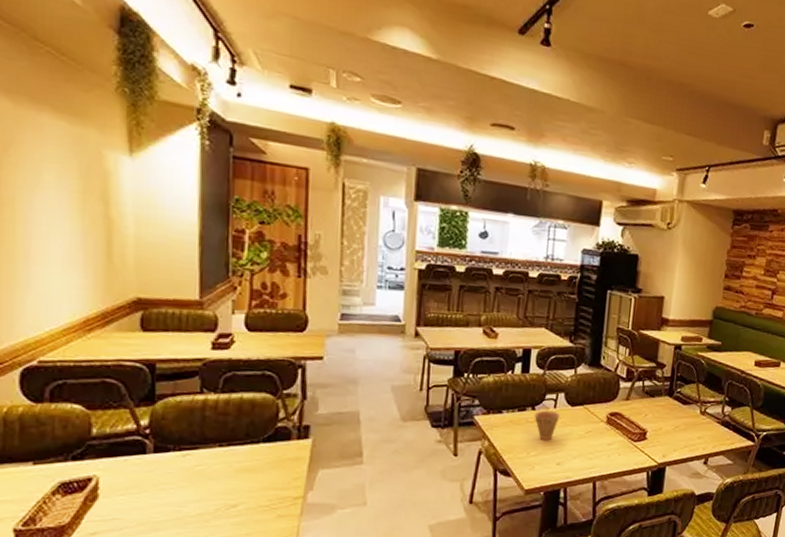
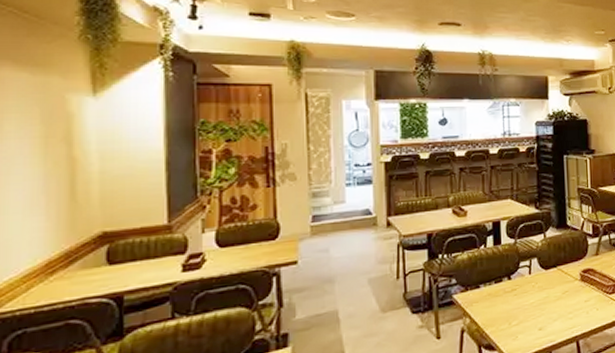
cup: present [534,410,560,441] -> none [511,277,536,309]

